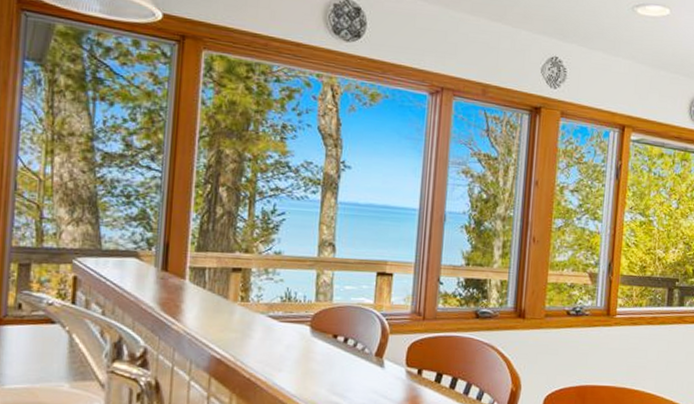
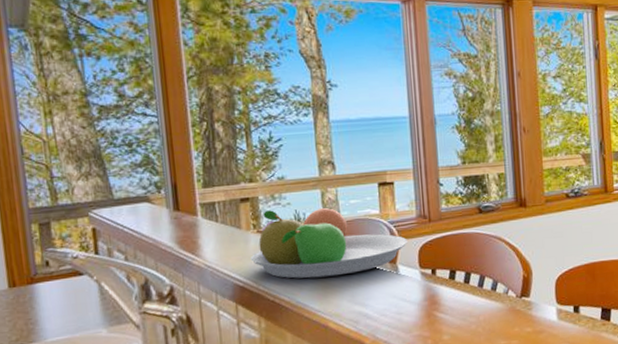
fruit bowl: none [232,284,398,362] -> present [250,206,407,279]

